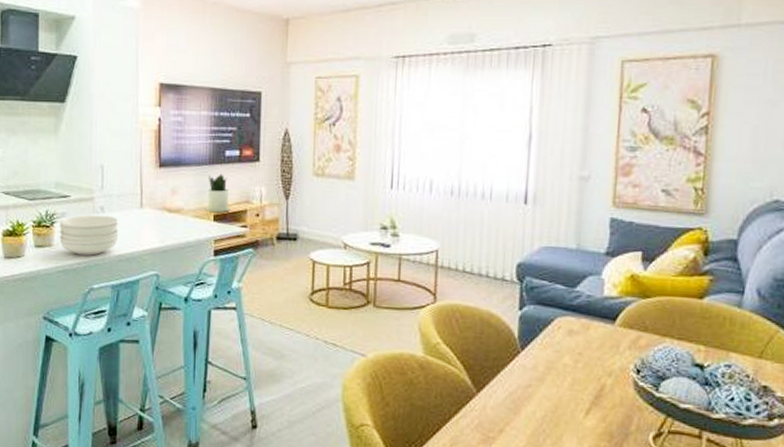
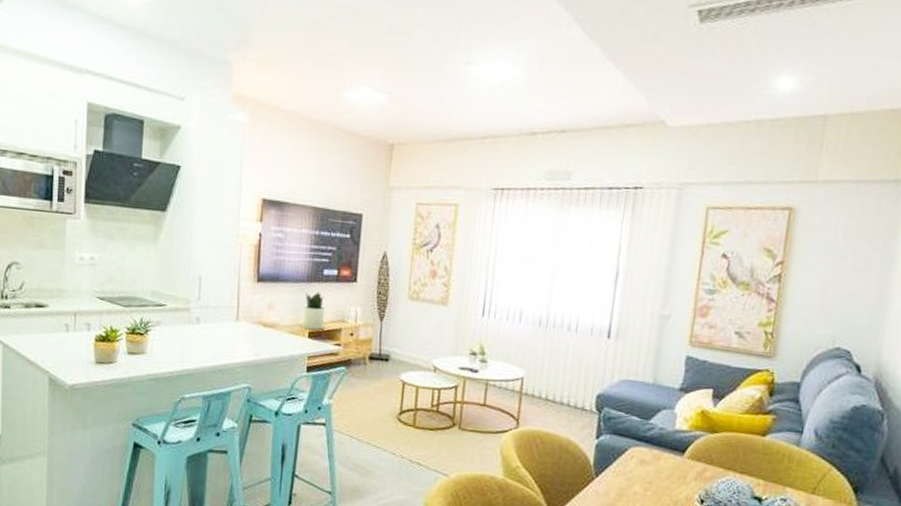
bowl: present [59,215,119,256] -> none [153,325,214,366]

